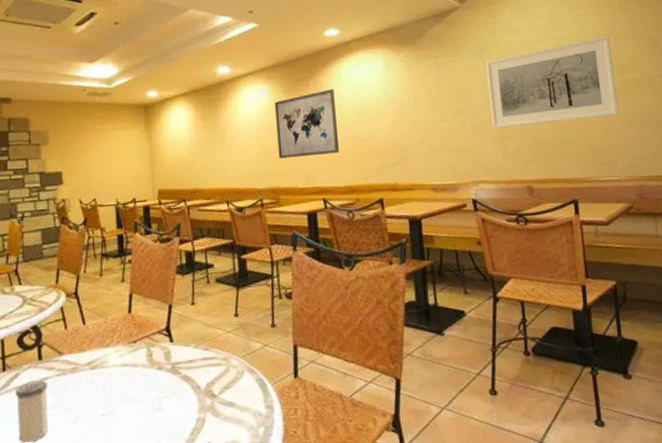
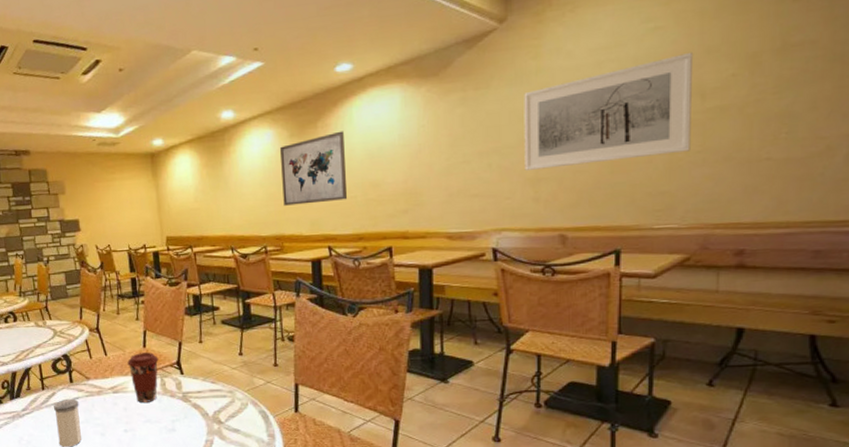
coffee cup: none [109,318,146,379] -> present [127,352,159,403]

